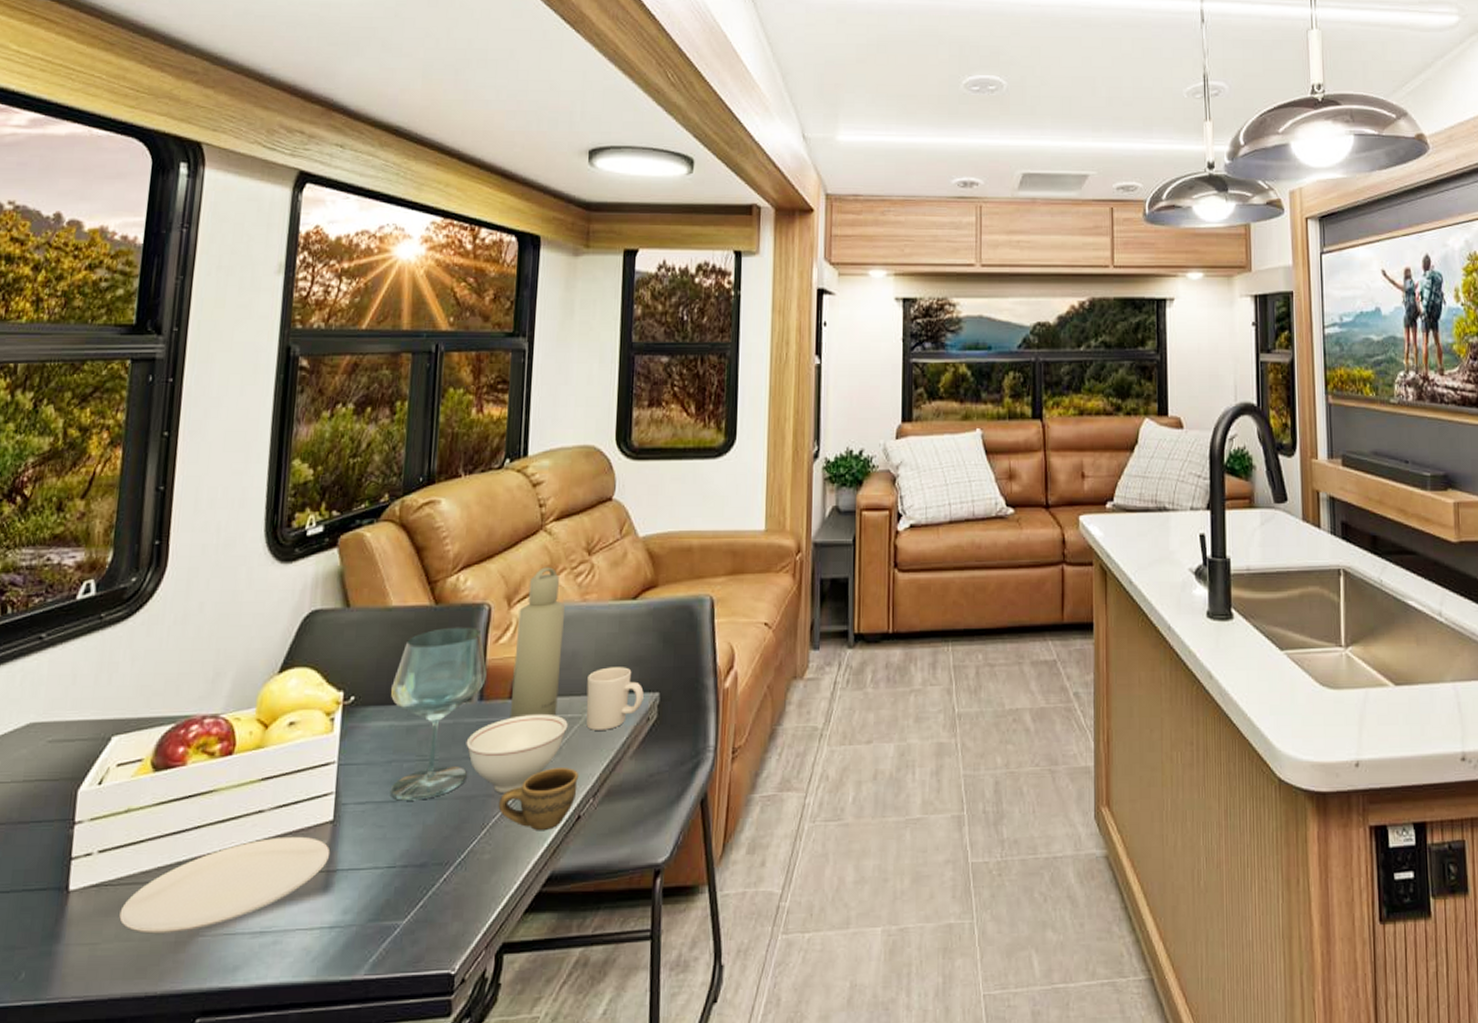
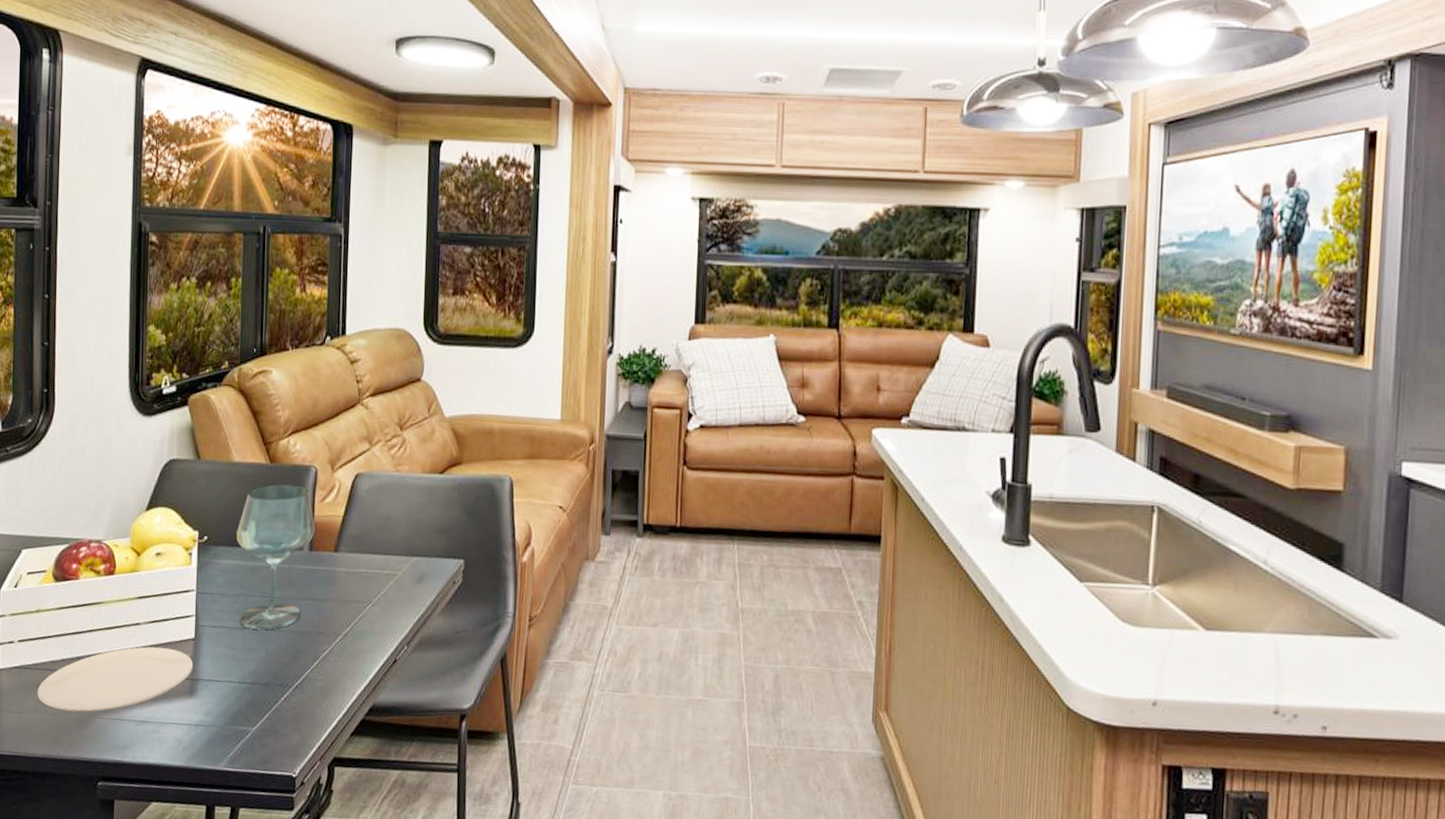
bowl: present [466,713,568,793] -> none [299,567,385,633]
cup: present [498,768,579,830] -> none [327,616,395,668]
bottle: present [509,567,565,718] -> none [335,438,380,571]
mug: present [586,667,644,730] -> none [400,532,450,588]

